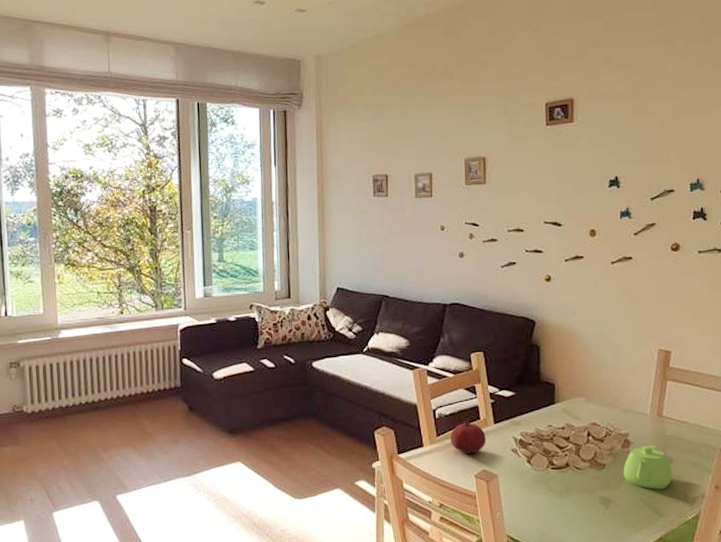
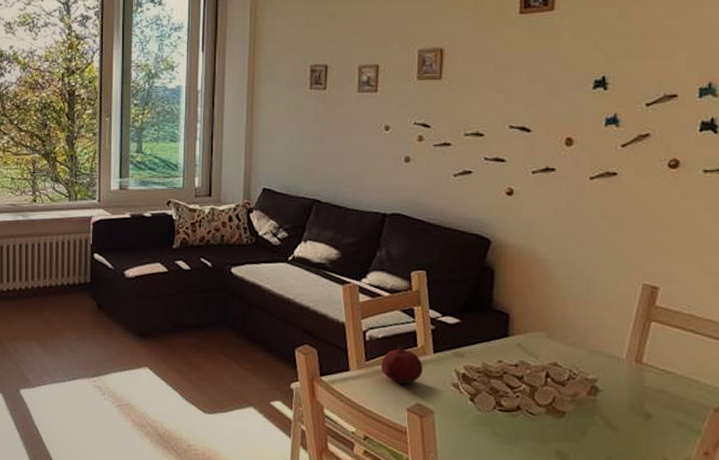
teapot: present [623,445,673,490] -> none [587,395,650,449]

